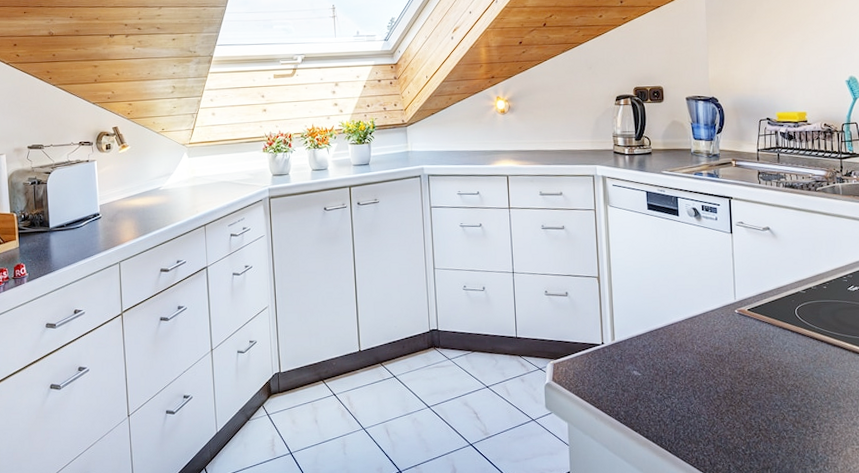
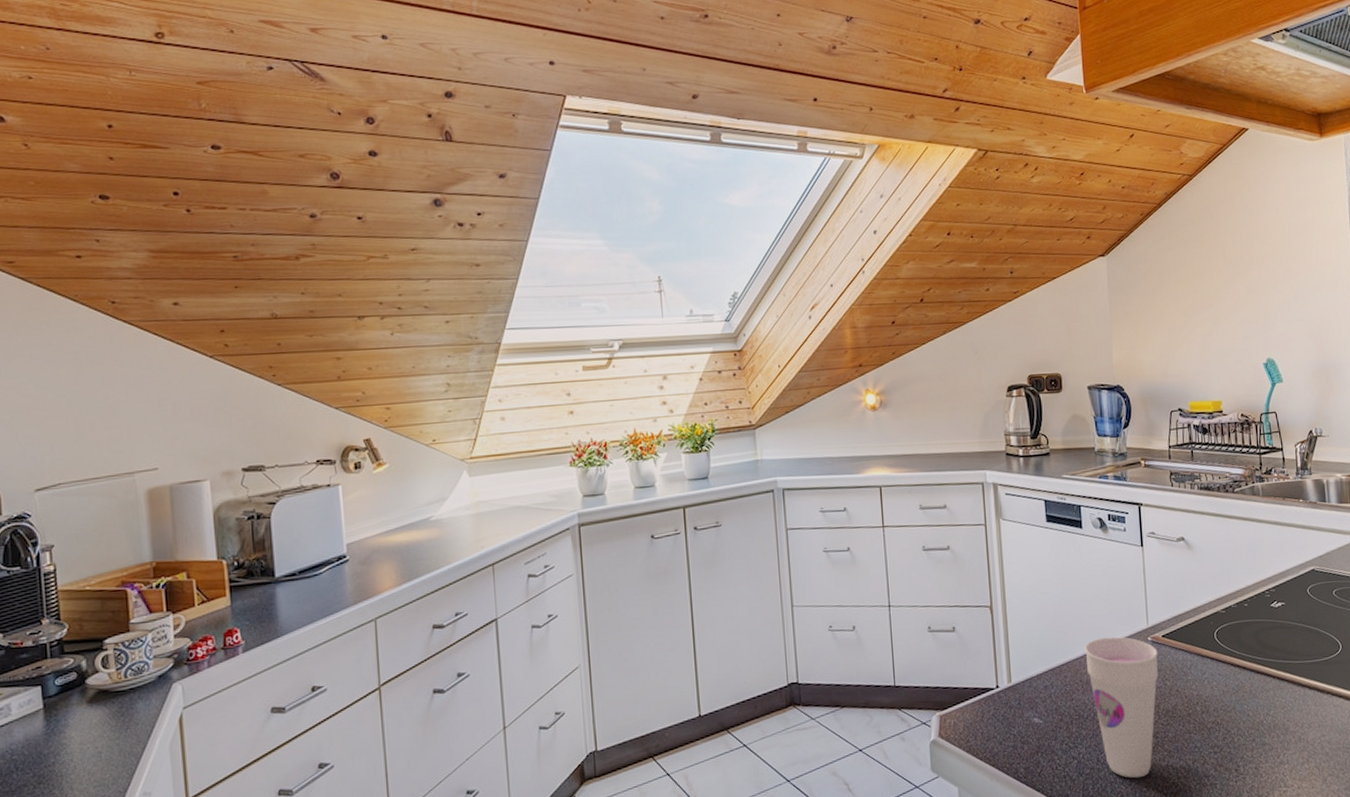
cup: none [678,308,744,427] -> present [1084,636,1158,778]

